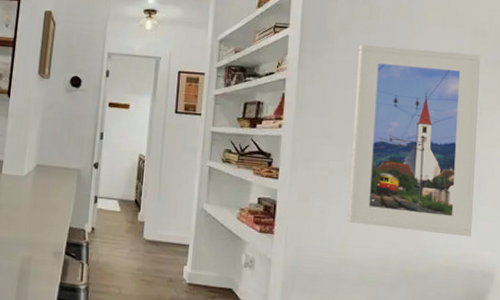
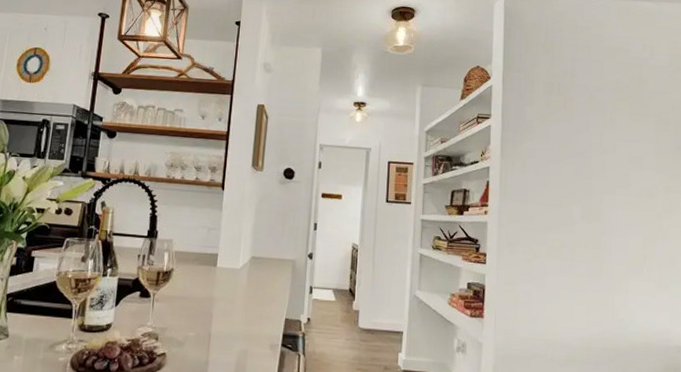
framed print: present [347,44,481,238] -> none [551,133,666,314]

